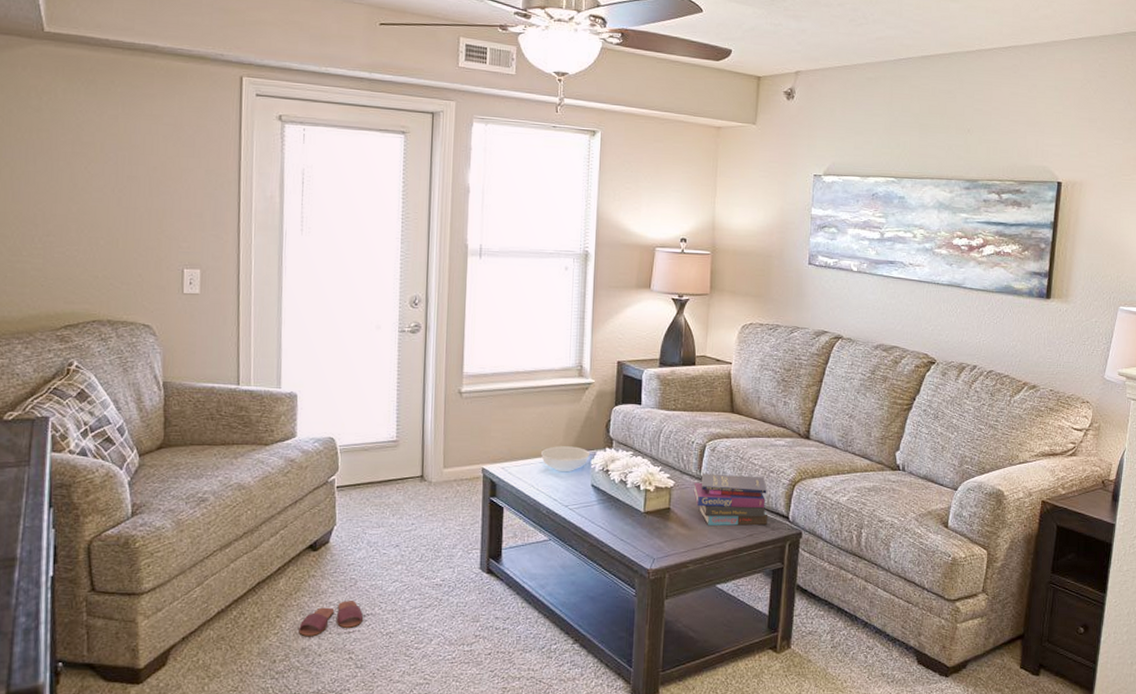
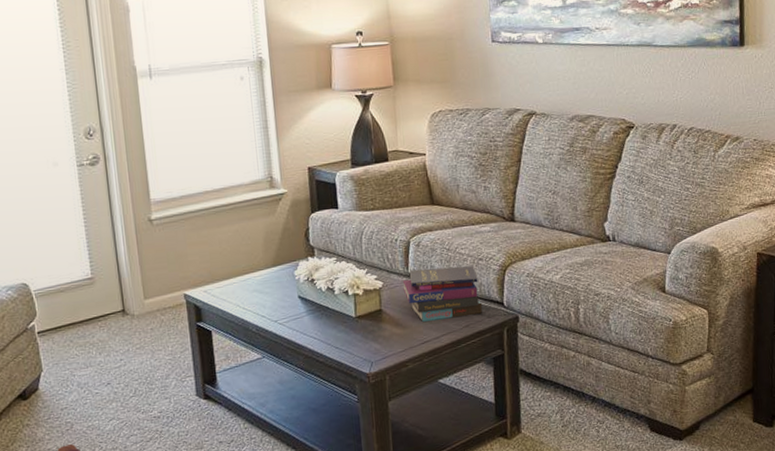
bowl: present [541,446,589,472] -> none [242,260,292,288]

